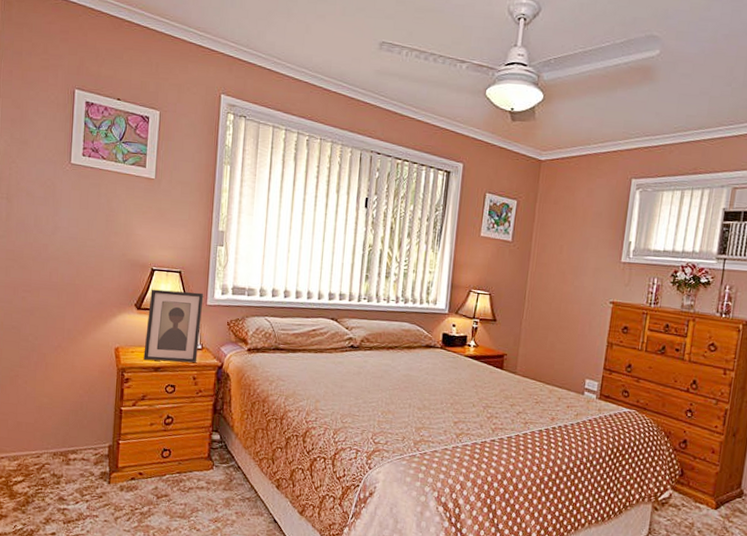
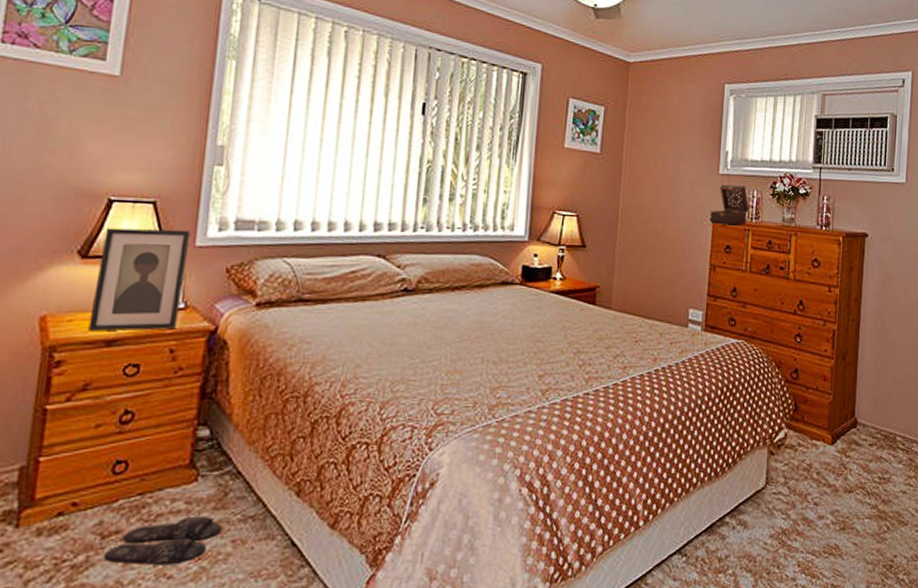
slippers: none [159,492,229,522] -> present [103,515,222,566]
jewelry box: none [610,271,649,310] -> present [710,184,749,226]

